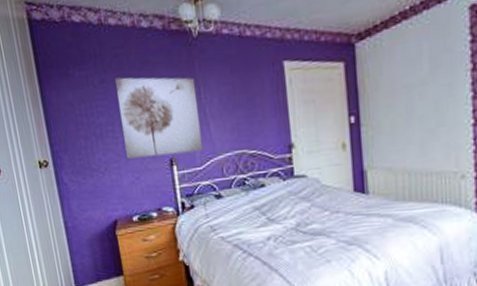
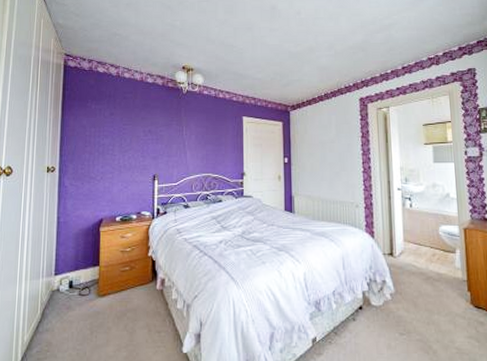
wall art: present [115,77,204,159] -> none [120,113,180,172]

